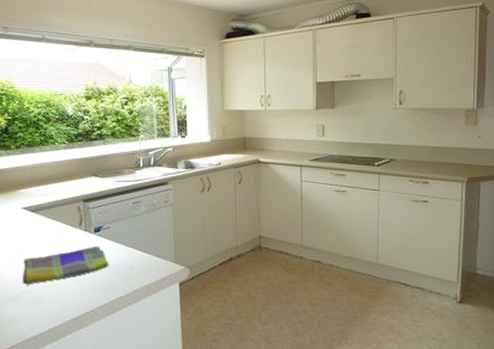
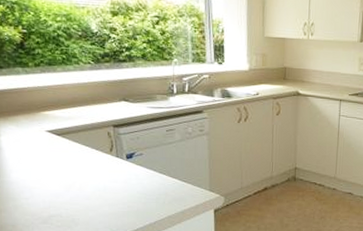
dish towel: present [22,246,109,285] -> none [51,172,143,208]

